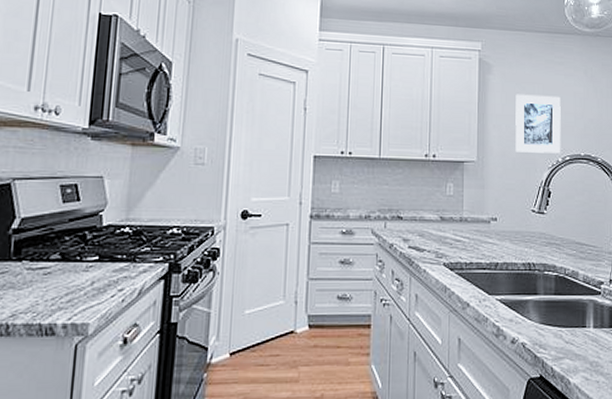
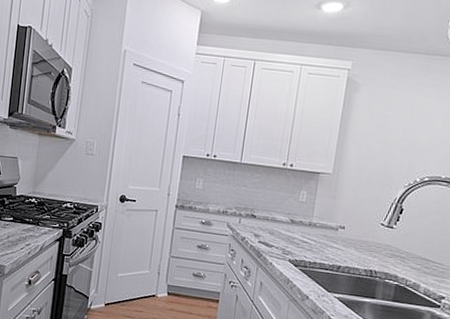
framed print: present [515,94,561,154] -> none [372,113,429,174]

